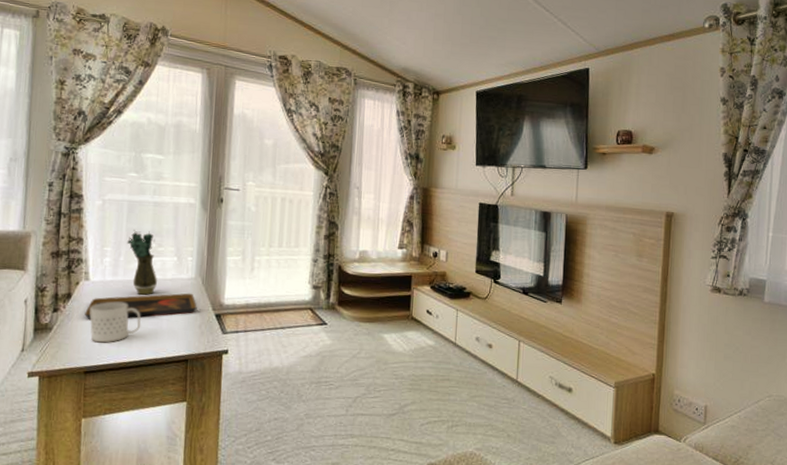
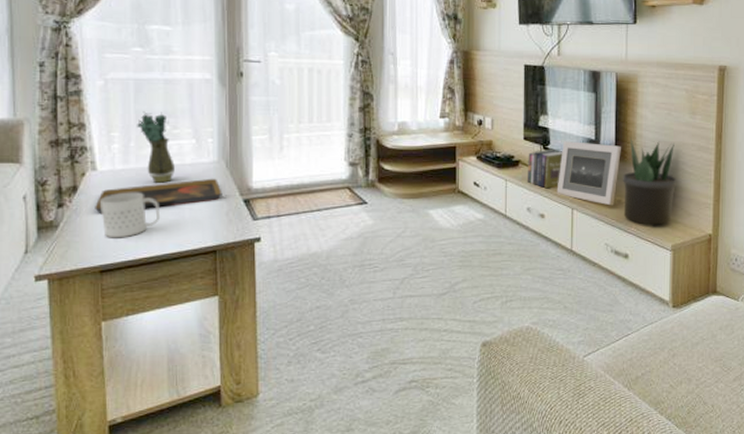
books: none [478,282,512,321] -> present [528,148,563,189]
picture frame: none [505,276,569,341] -> present [556,141,621,206]
planter: none [568,276,622,362] -> present [623,137,677,225]

